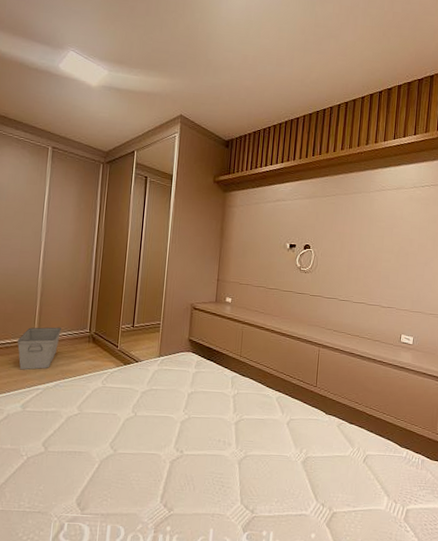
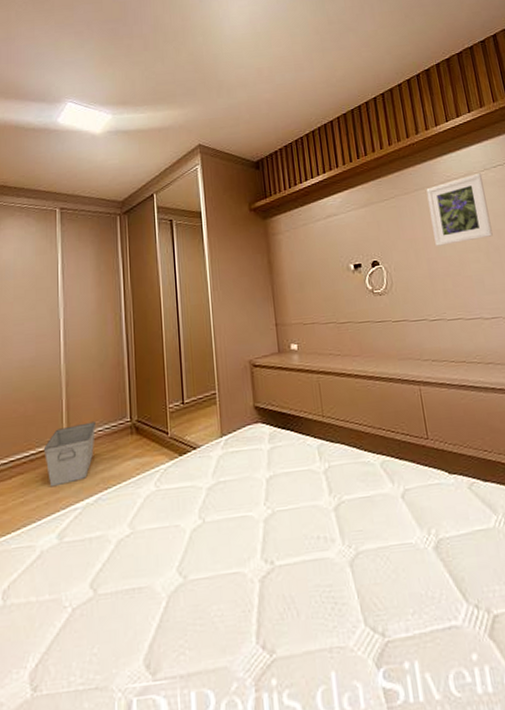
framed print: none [359,189,411,244] -> present [426,173,493,246]

